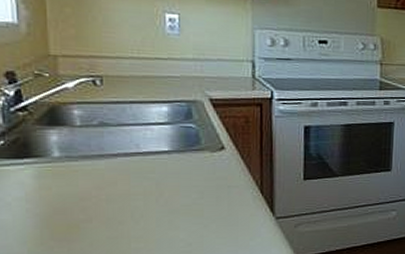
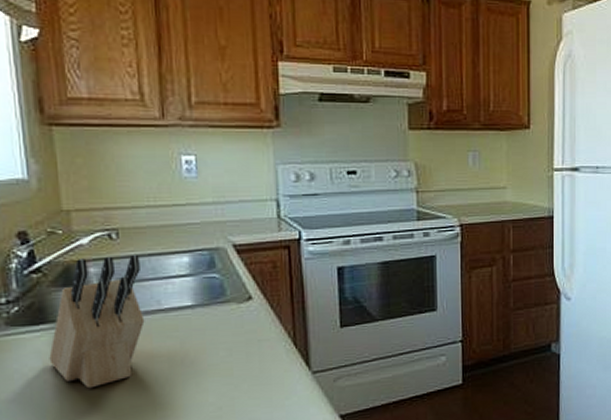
knife block: none [32,100,124,220] -> present [49,255,145,389]

